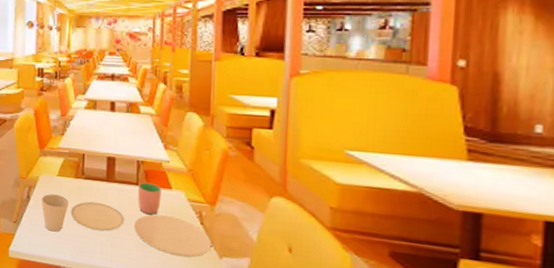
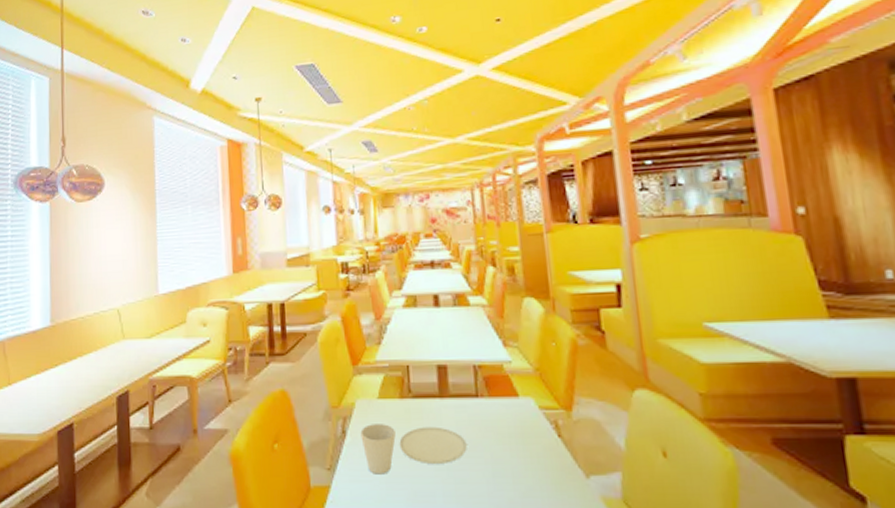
plate: present [134,214,211,257] -> none [480,432,575,483]
cup: present [138,182,161,215] -> none [478,392,508,434]

